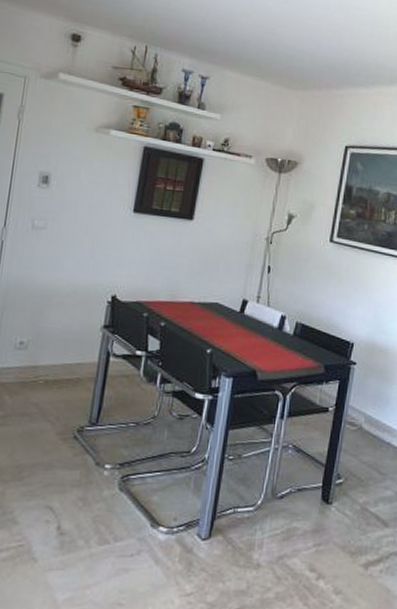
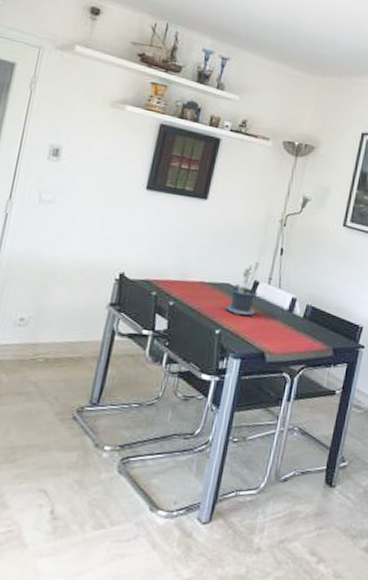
potted plant: none [215,280,247,337] -> present [225,261,260,319]

